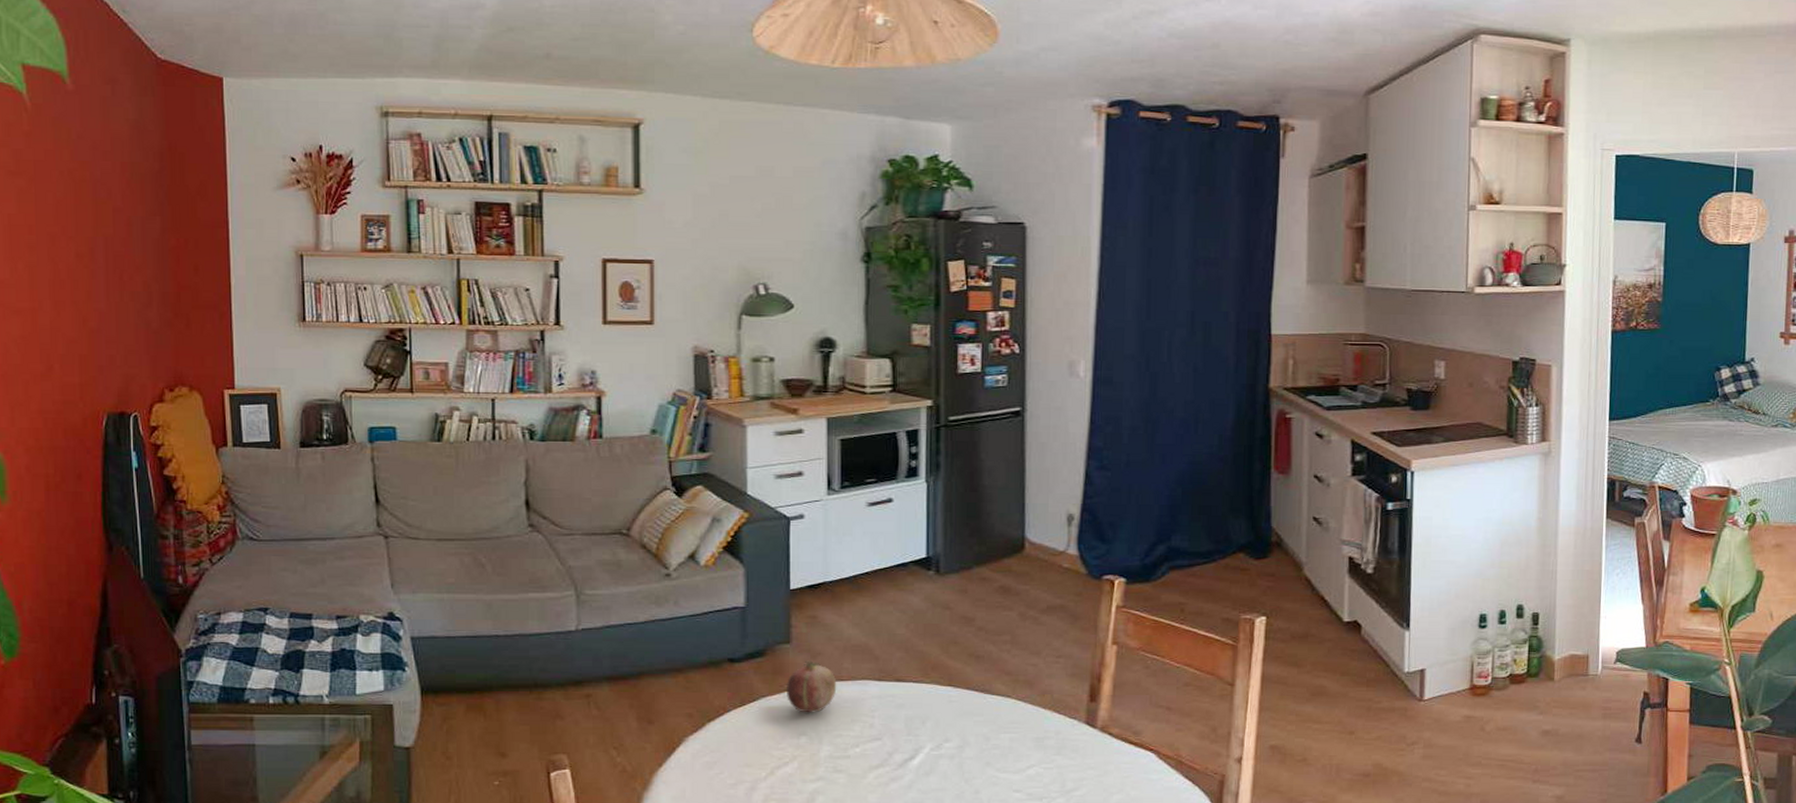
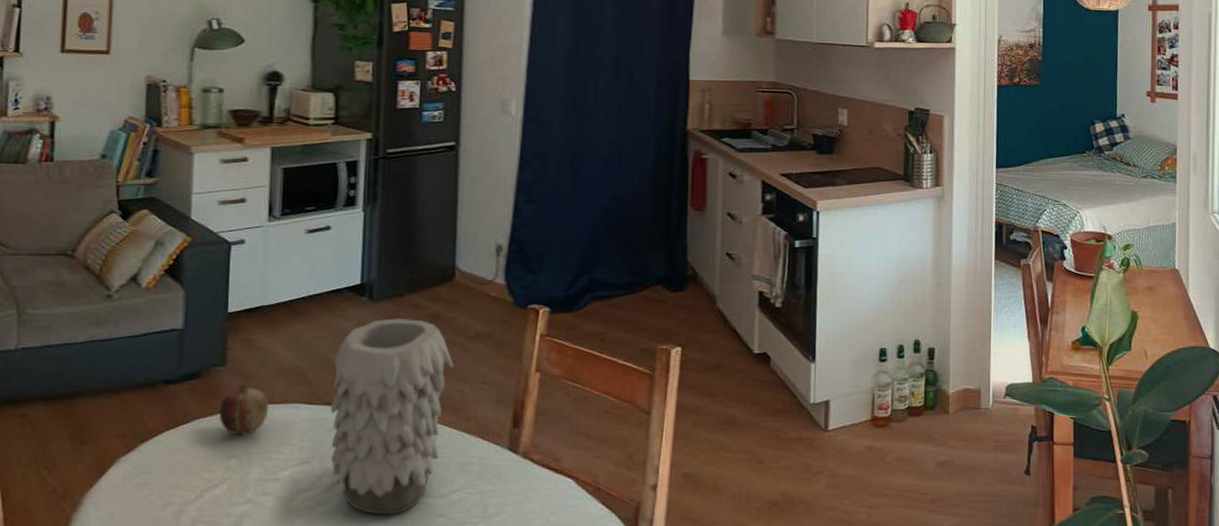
vase: none [900,592,1027,791] -> present [330,318,454,515]

